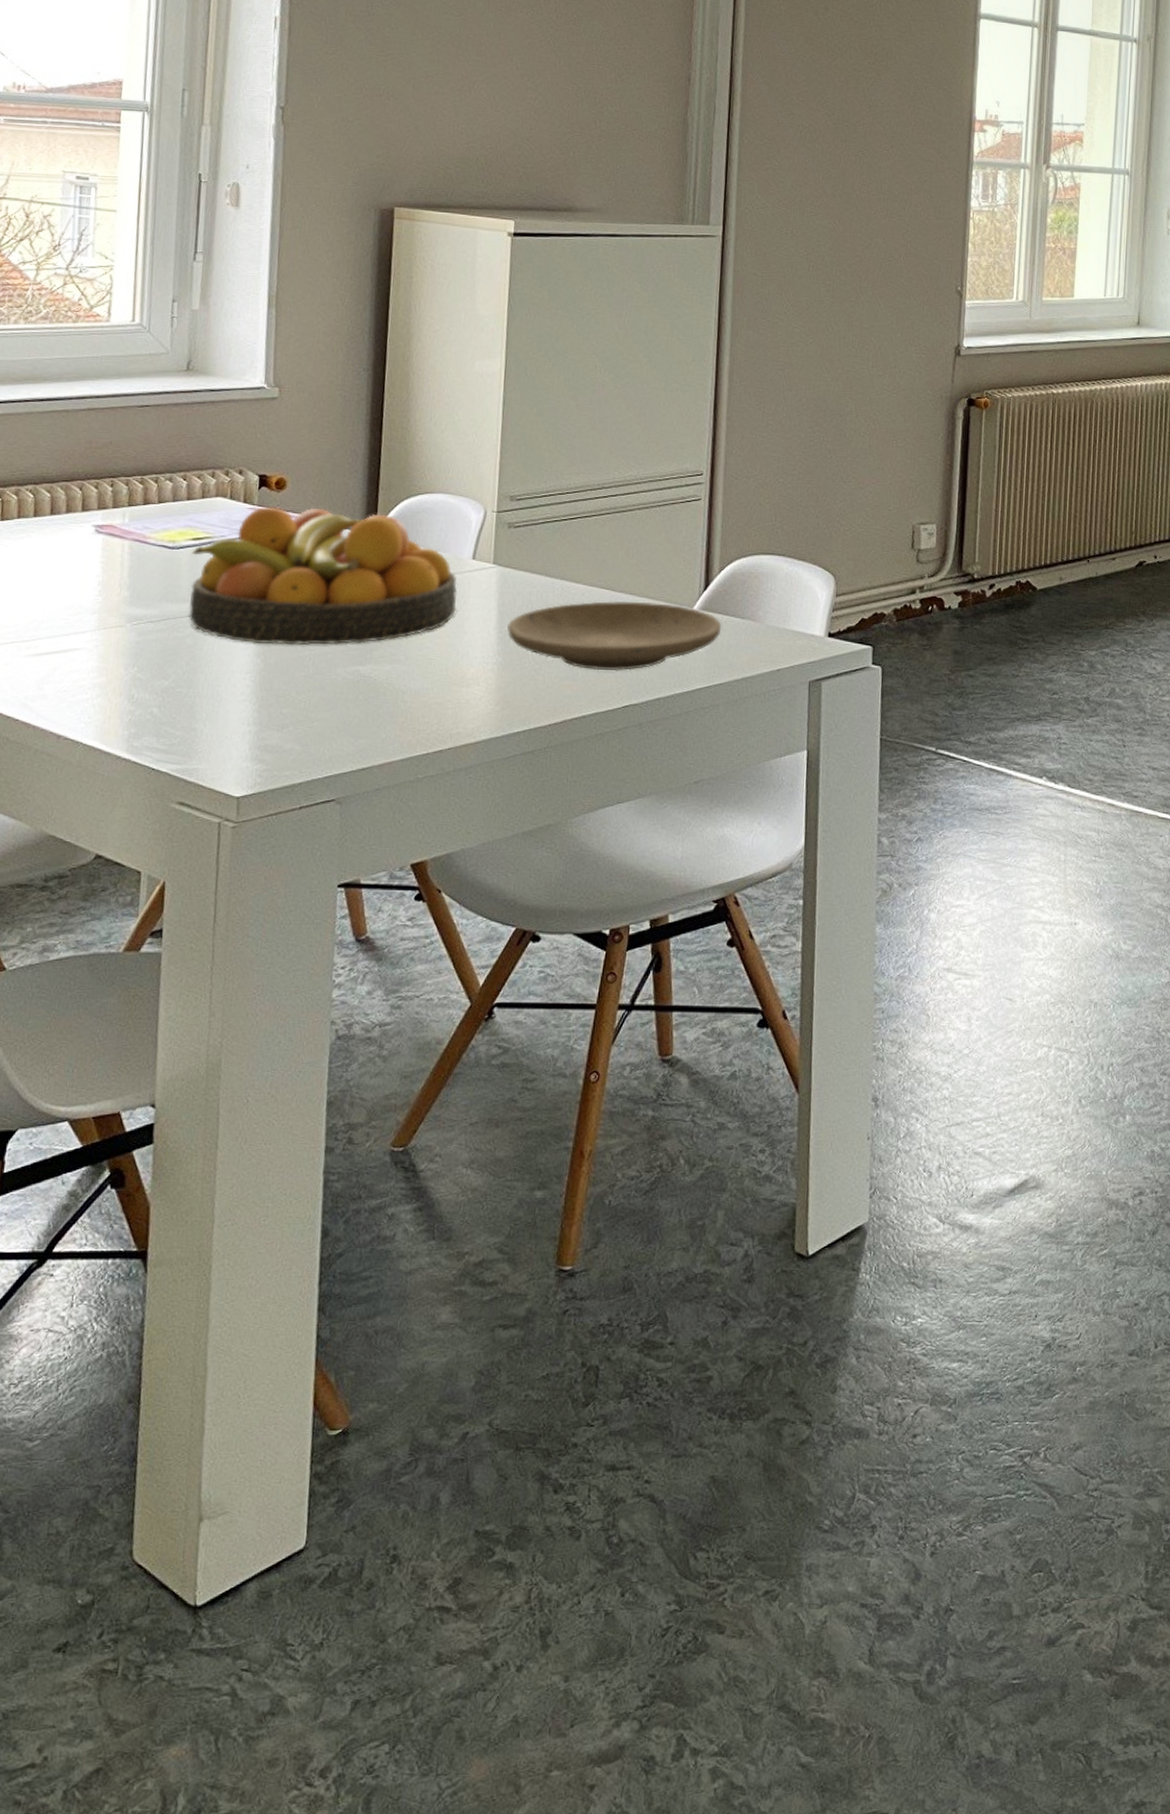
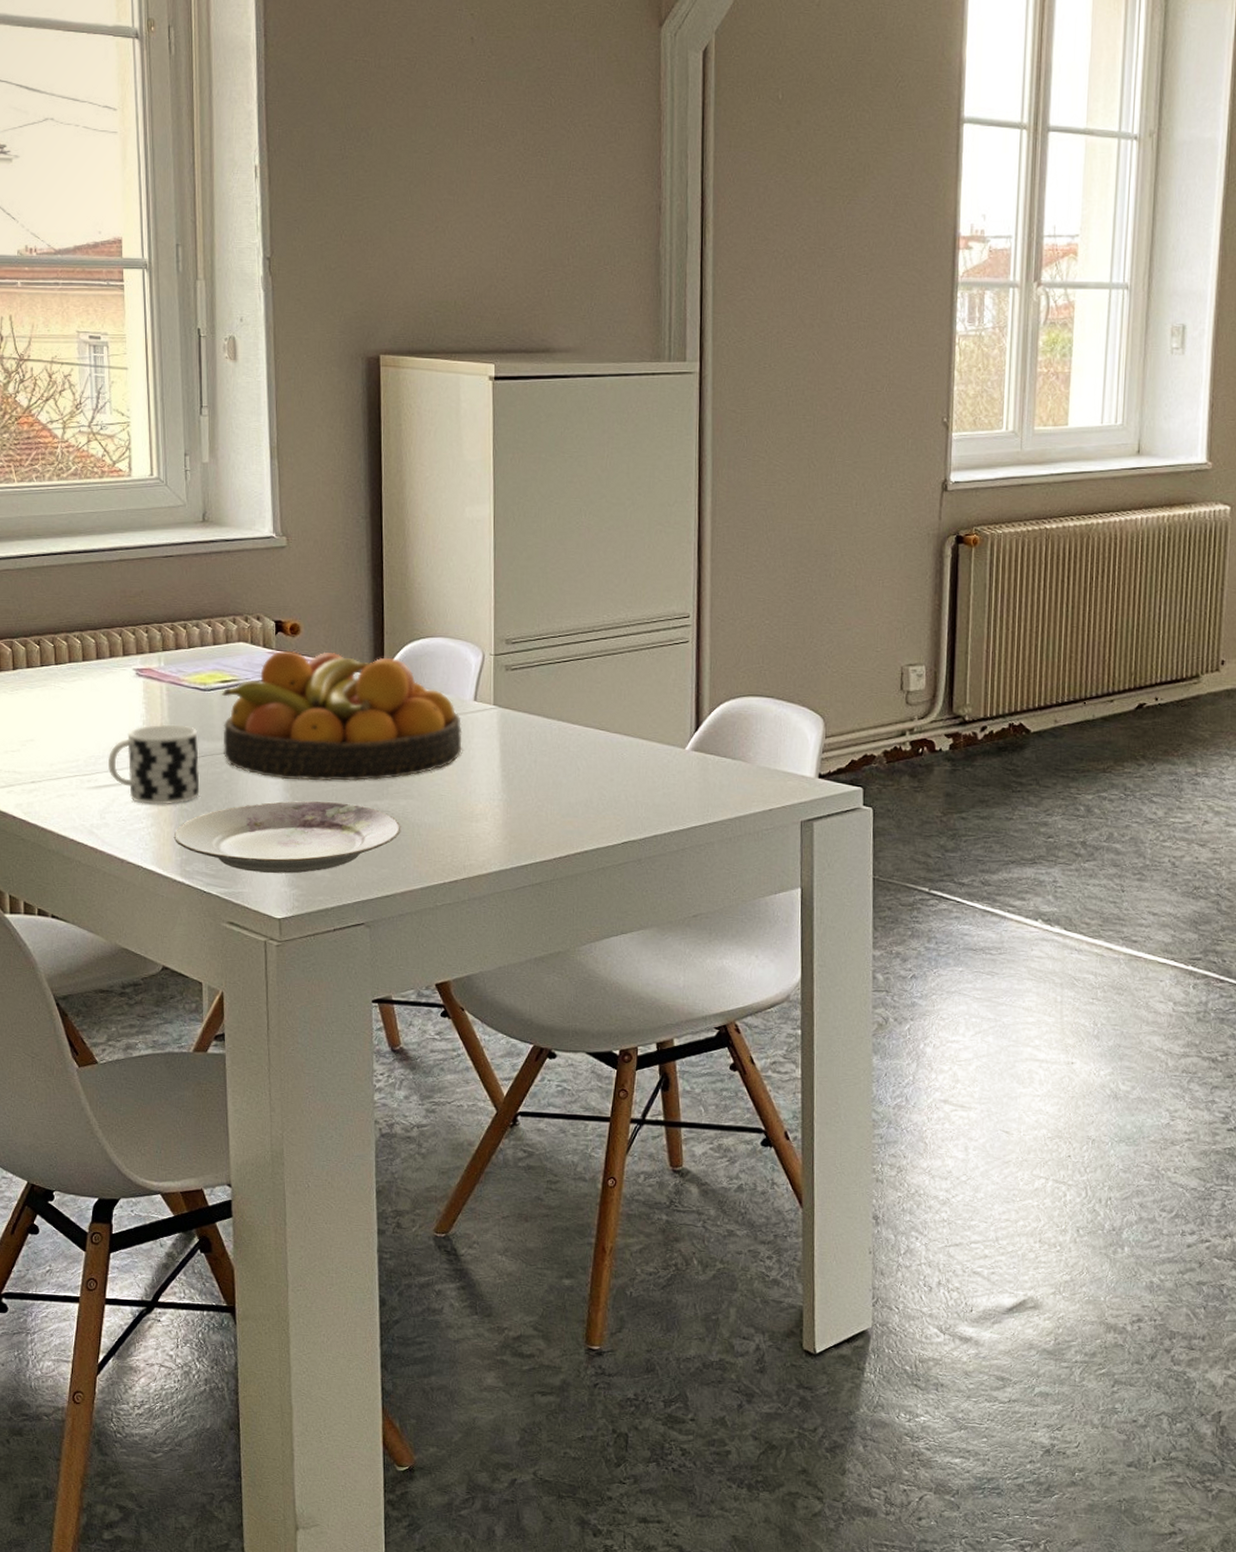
cup: none [52,585,161,674] -> present [109,724,200,805]
plate: none [122,666,384,747] -> present [173,800,401,874]
plate: present [507,601,722,672] -> none [510,741,714,809]

